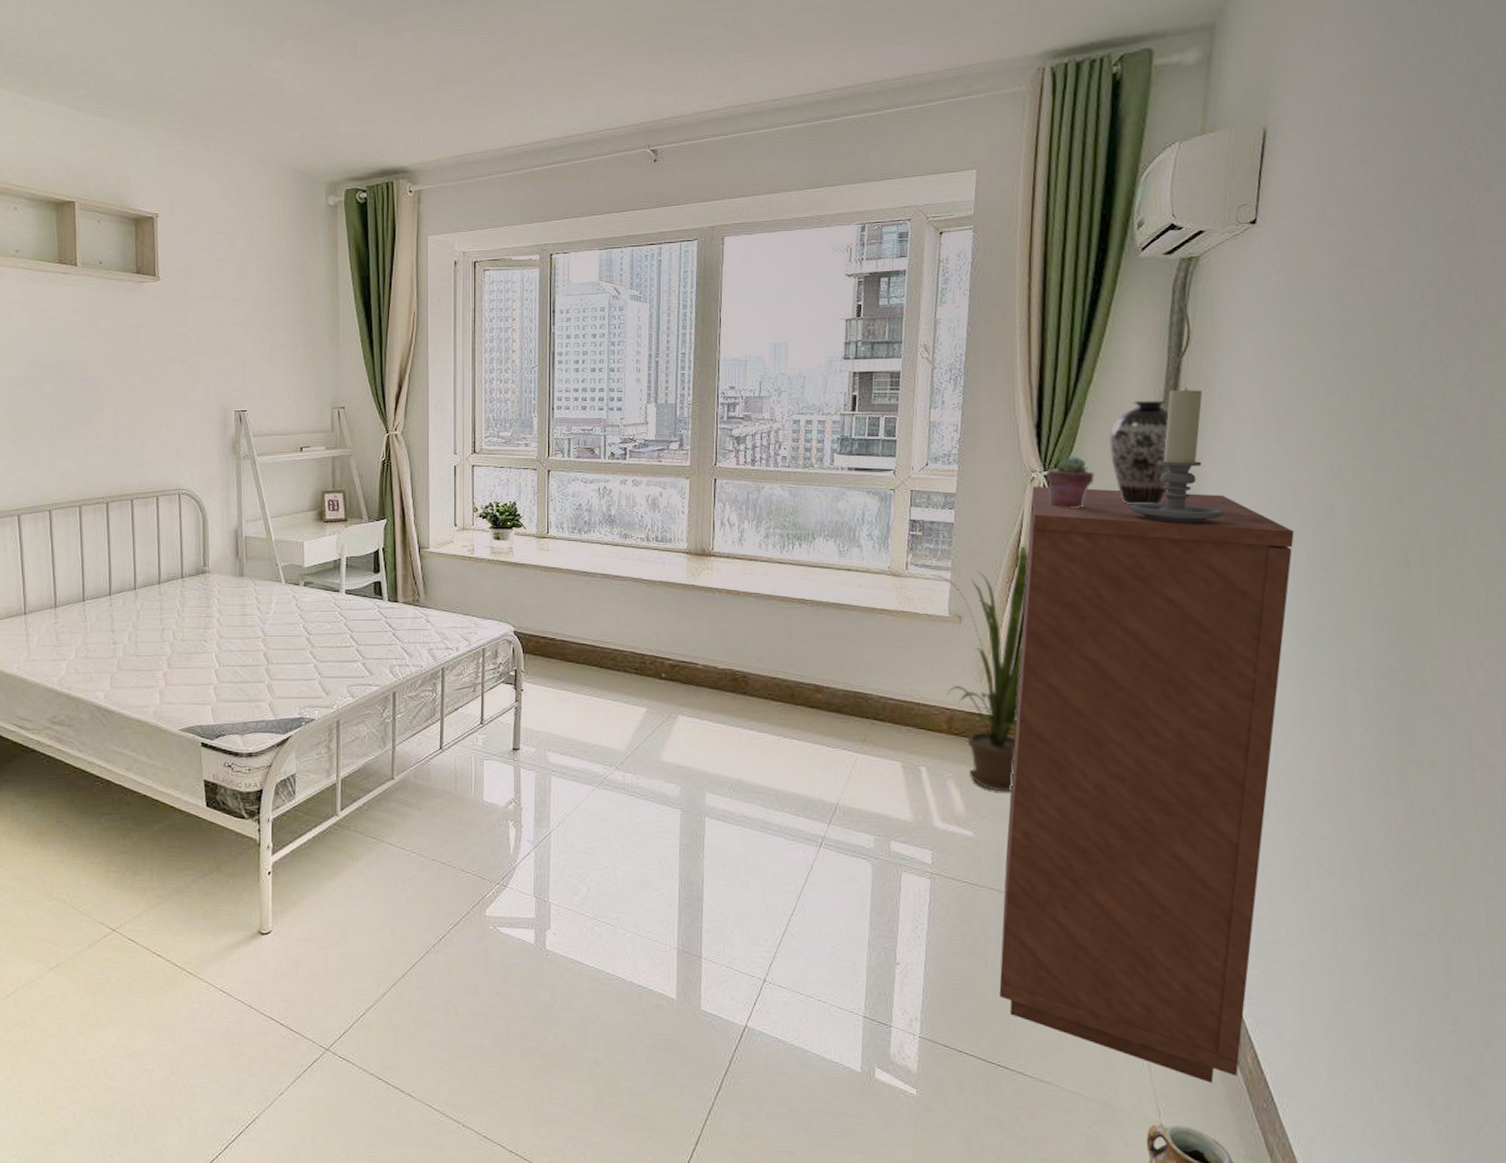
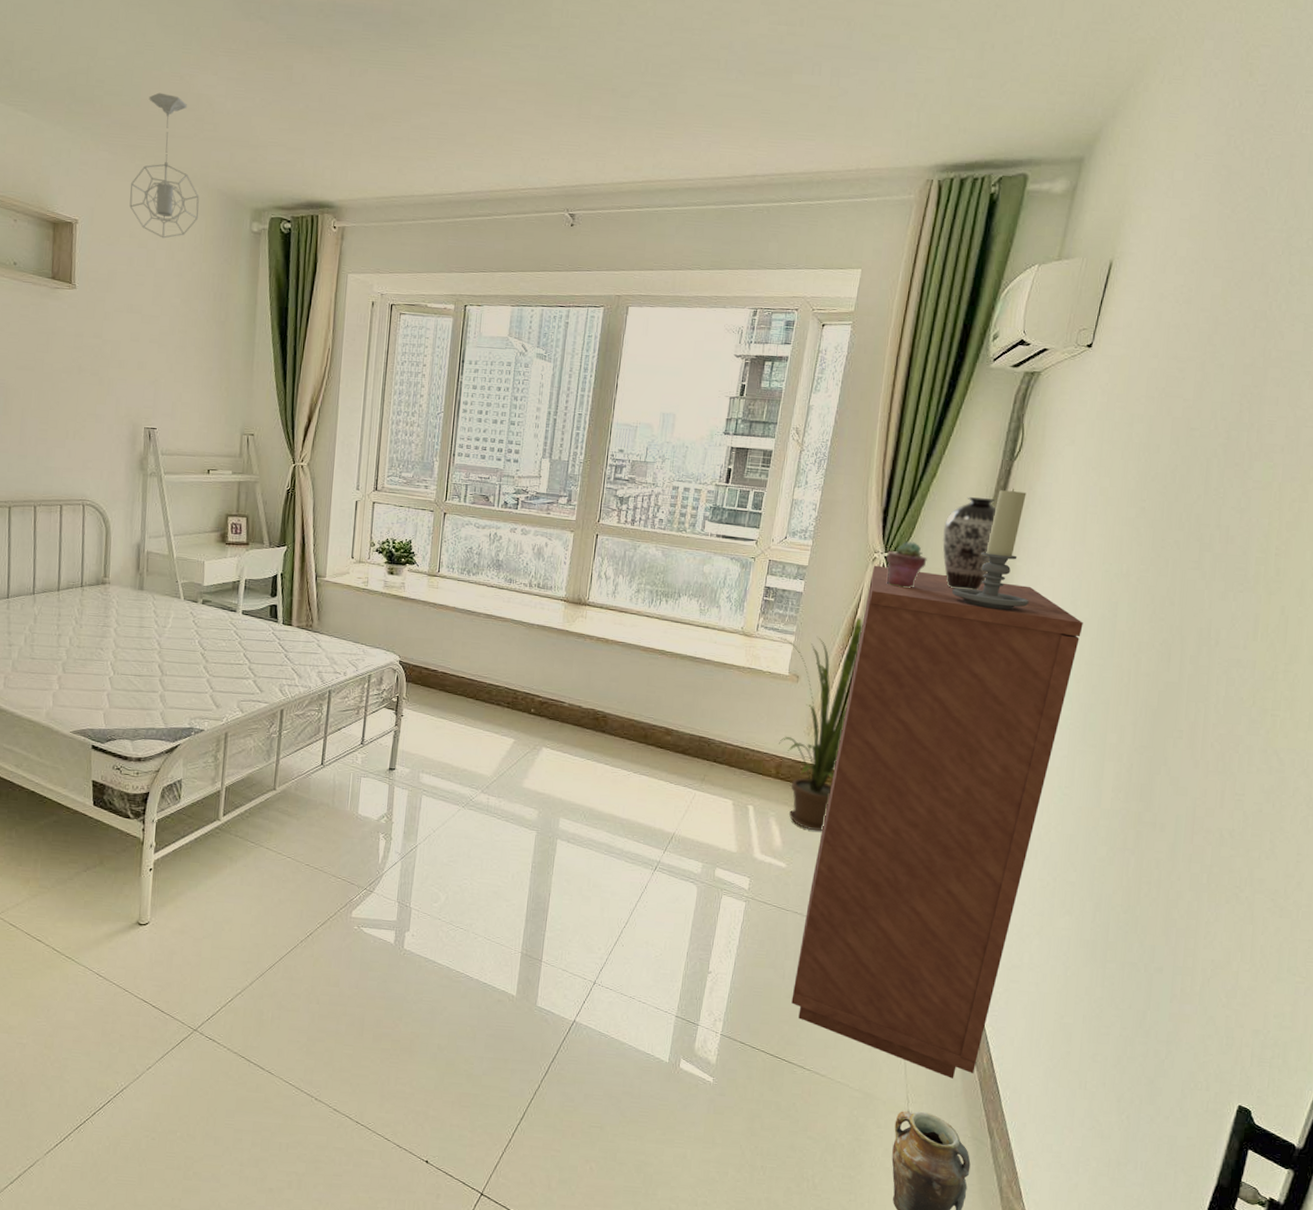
pendant light: none [206,82,275,222] -> present [129,92,199,239]

